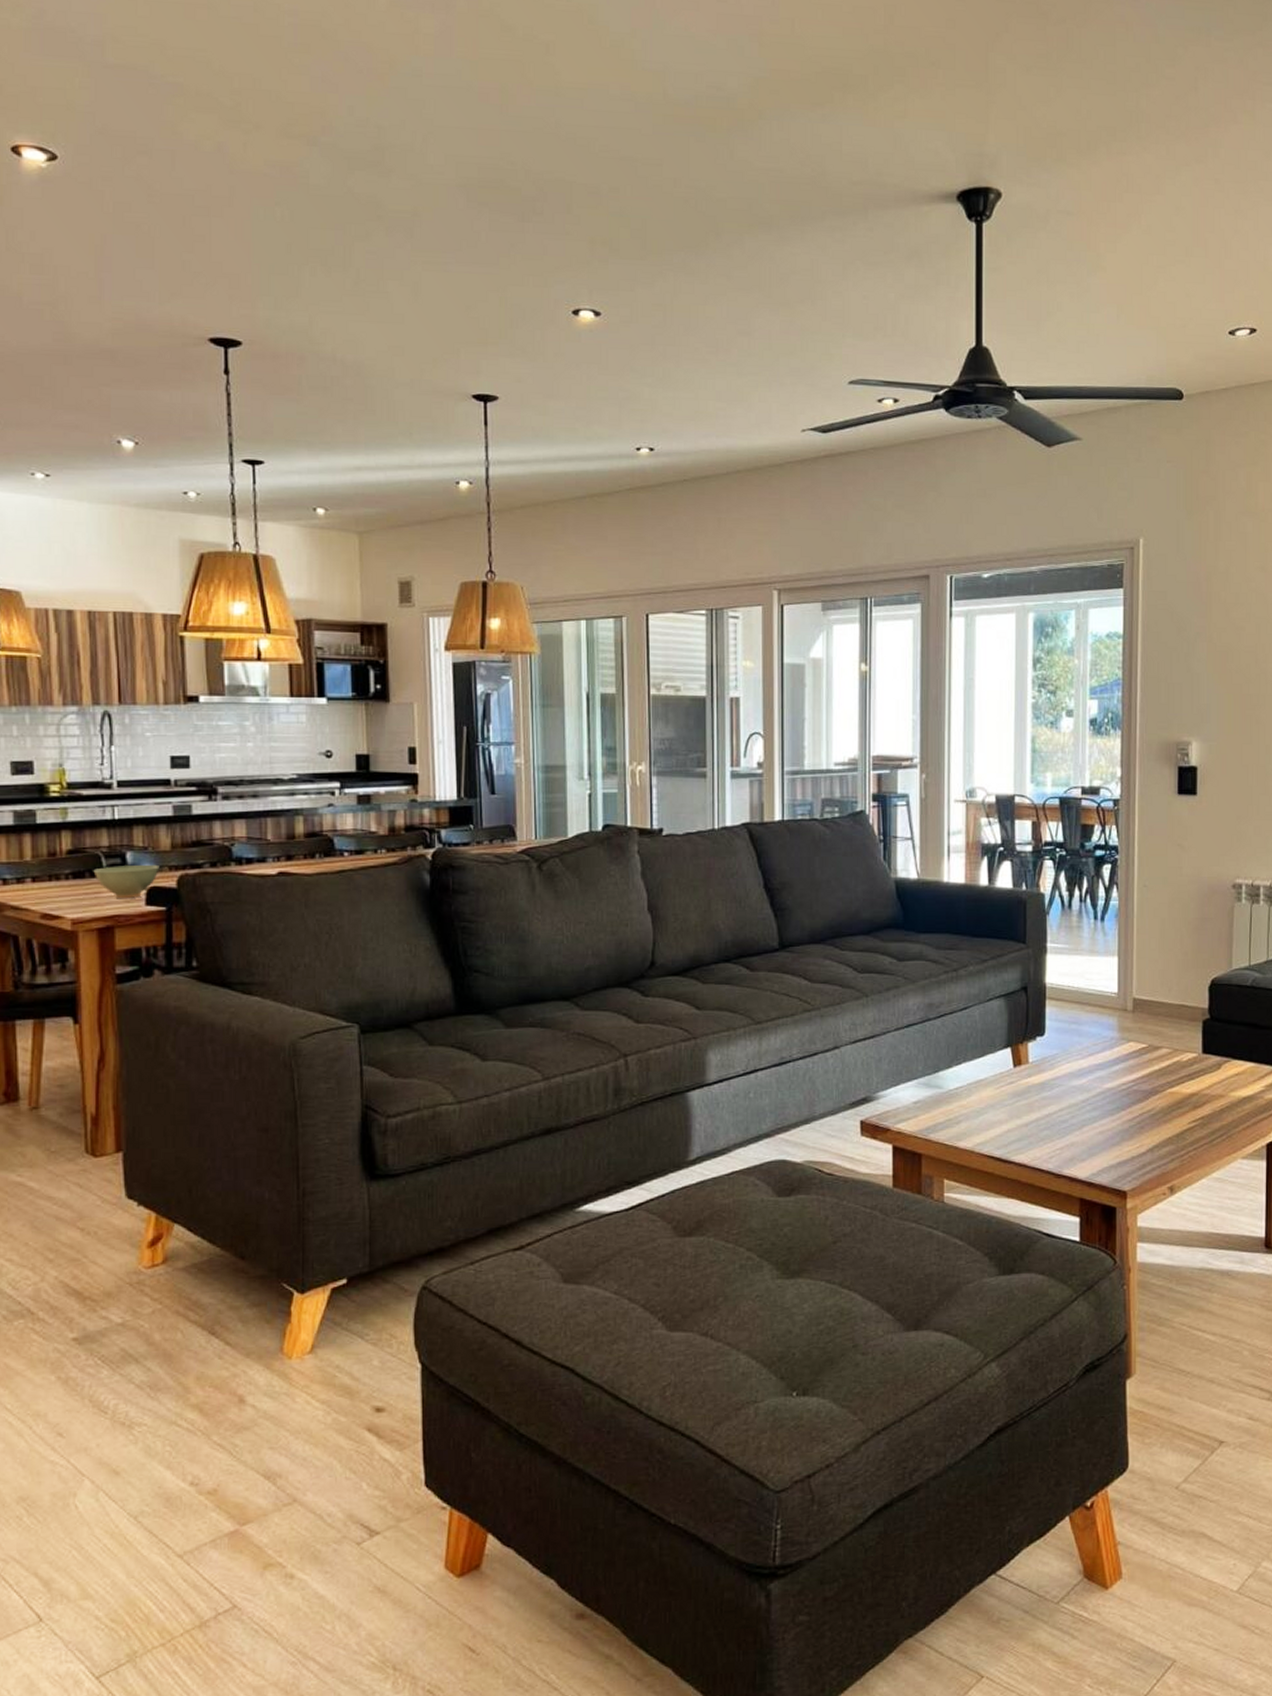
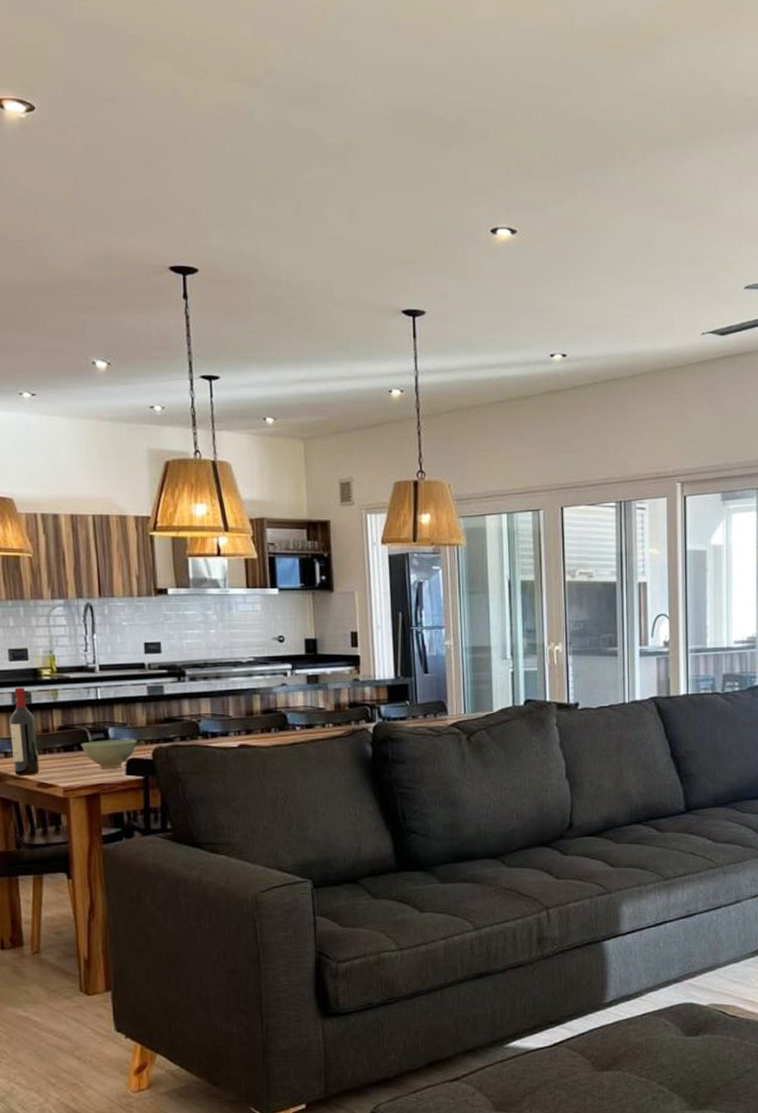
wine bottle: none [10,805,44,905] -> present [10,688,40,776]

